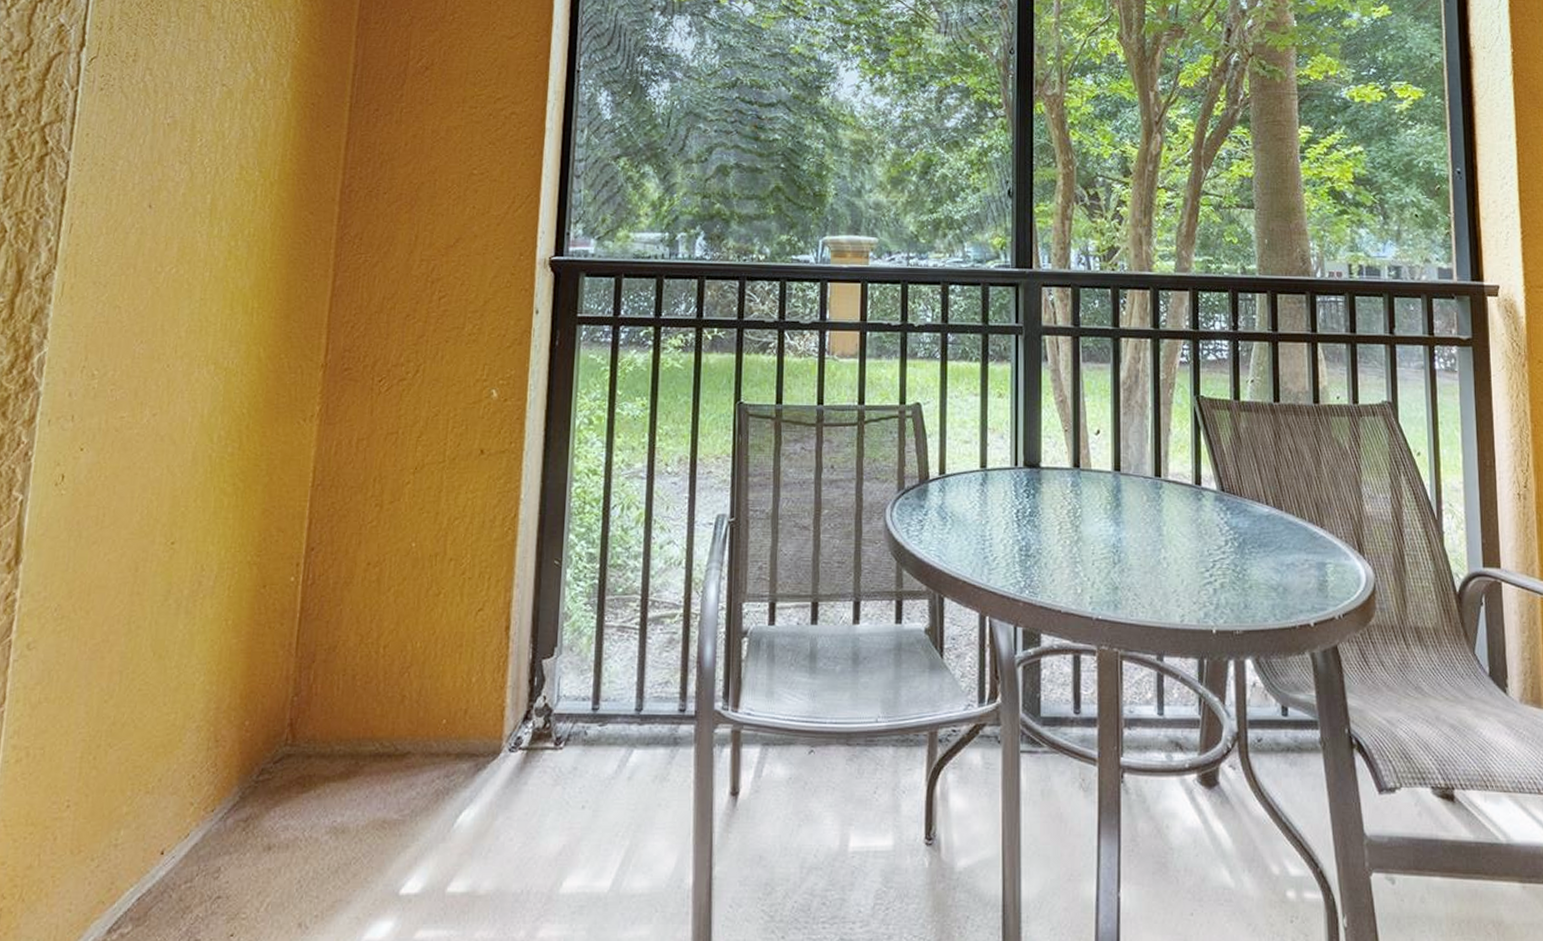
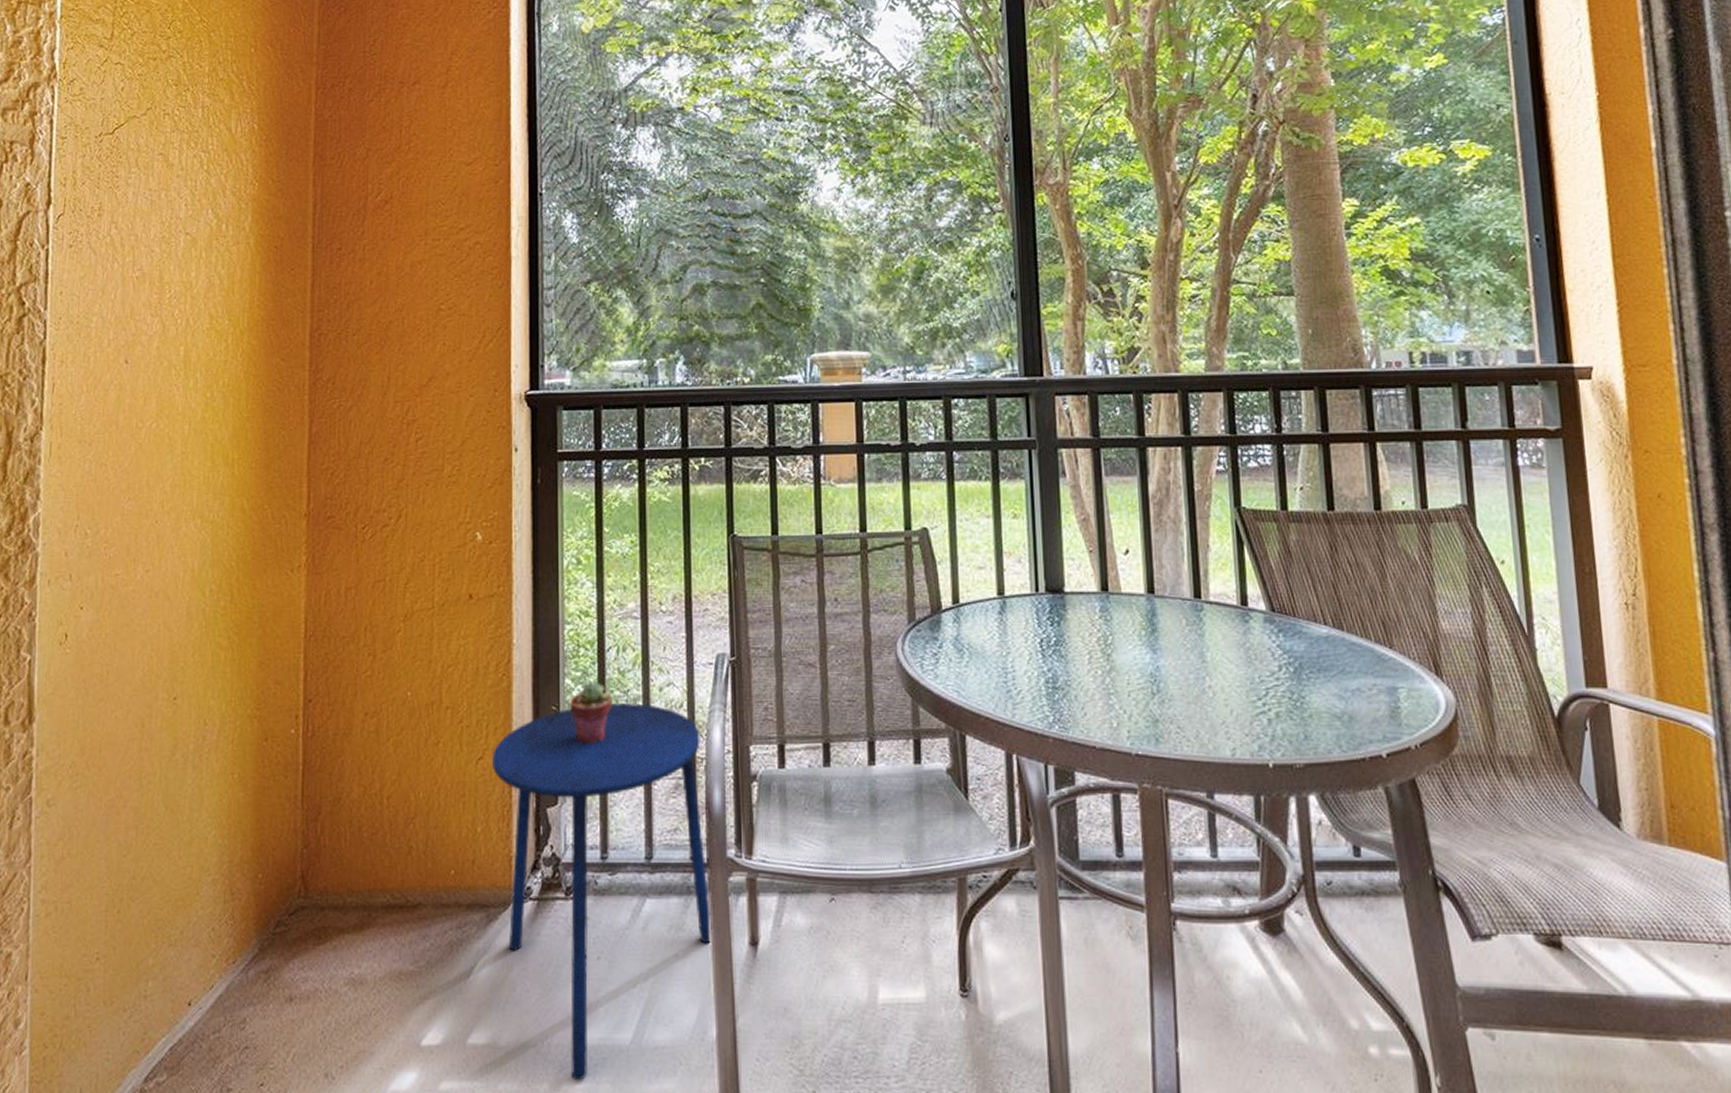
side table: none [491,559,696,929] -> present [491,703,712,1081]
potted succulent: none [571,538,614,598] -> present [569,682,613,744]

